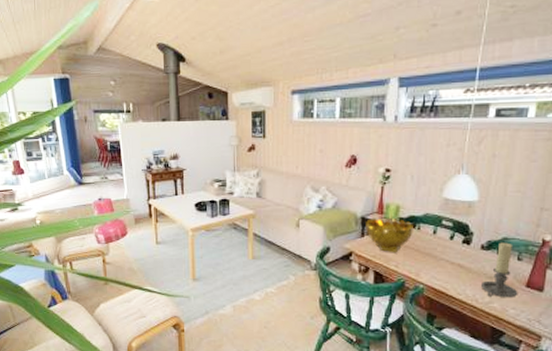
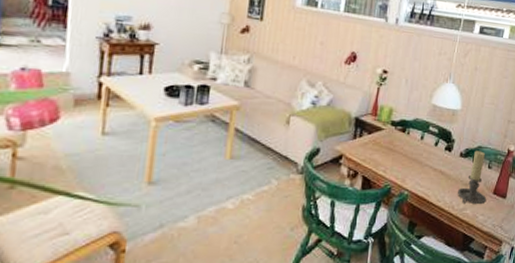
decorative bowl: present [366,217,413,252] -> none [358,119,404,156]

